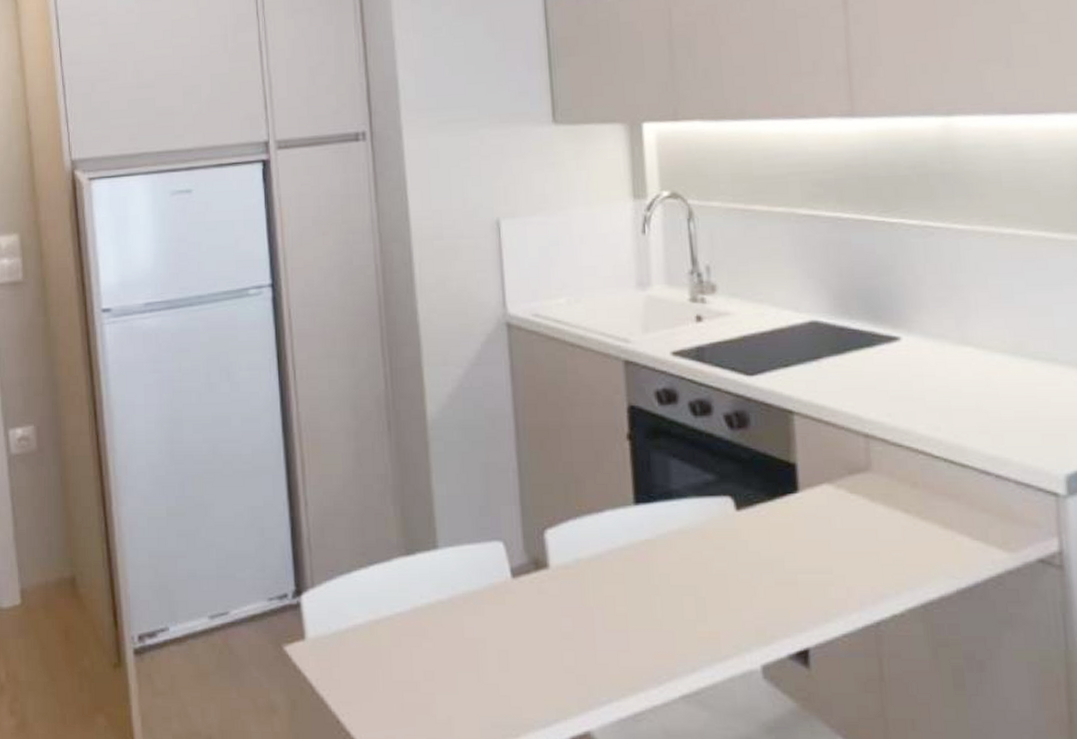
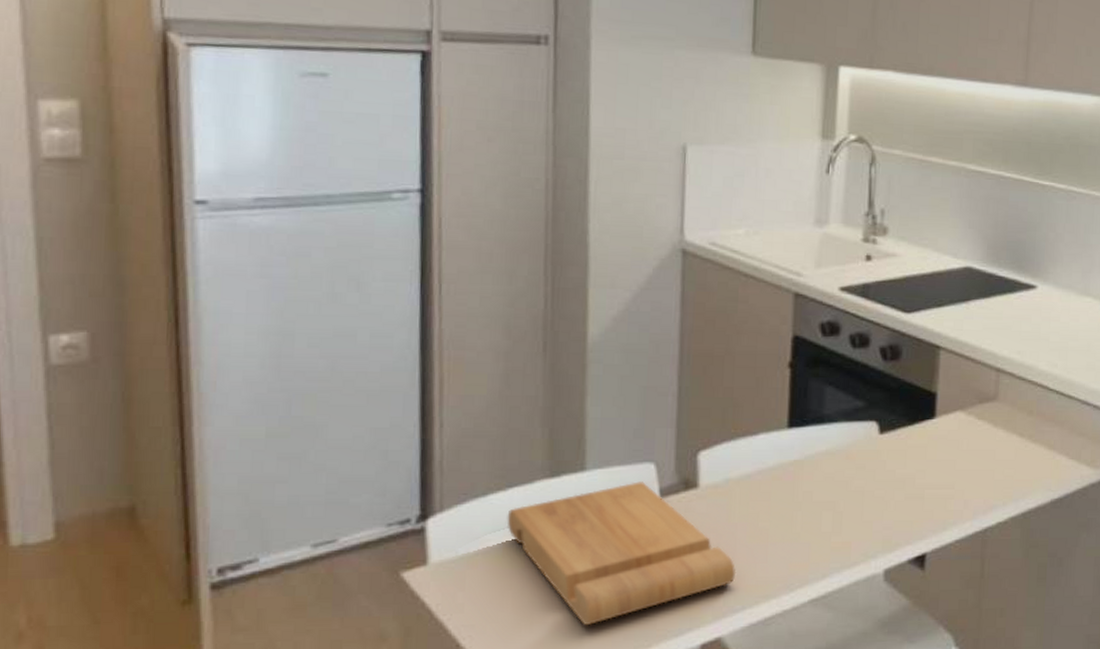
cutting board: none [370,561,598,710] -> present [506,481,736,626]

